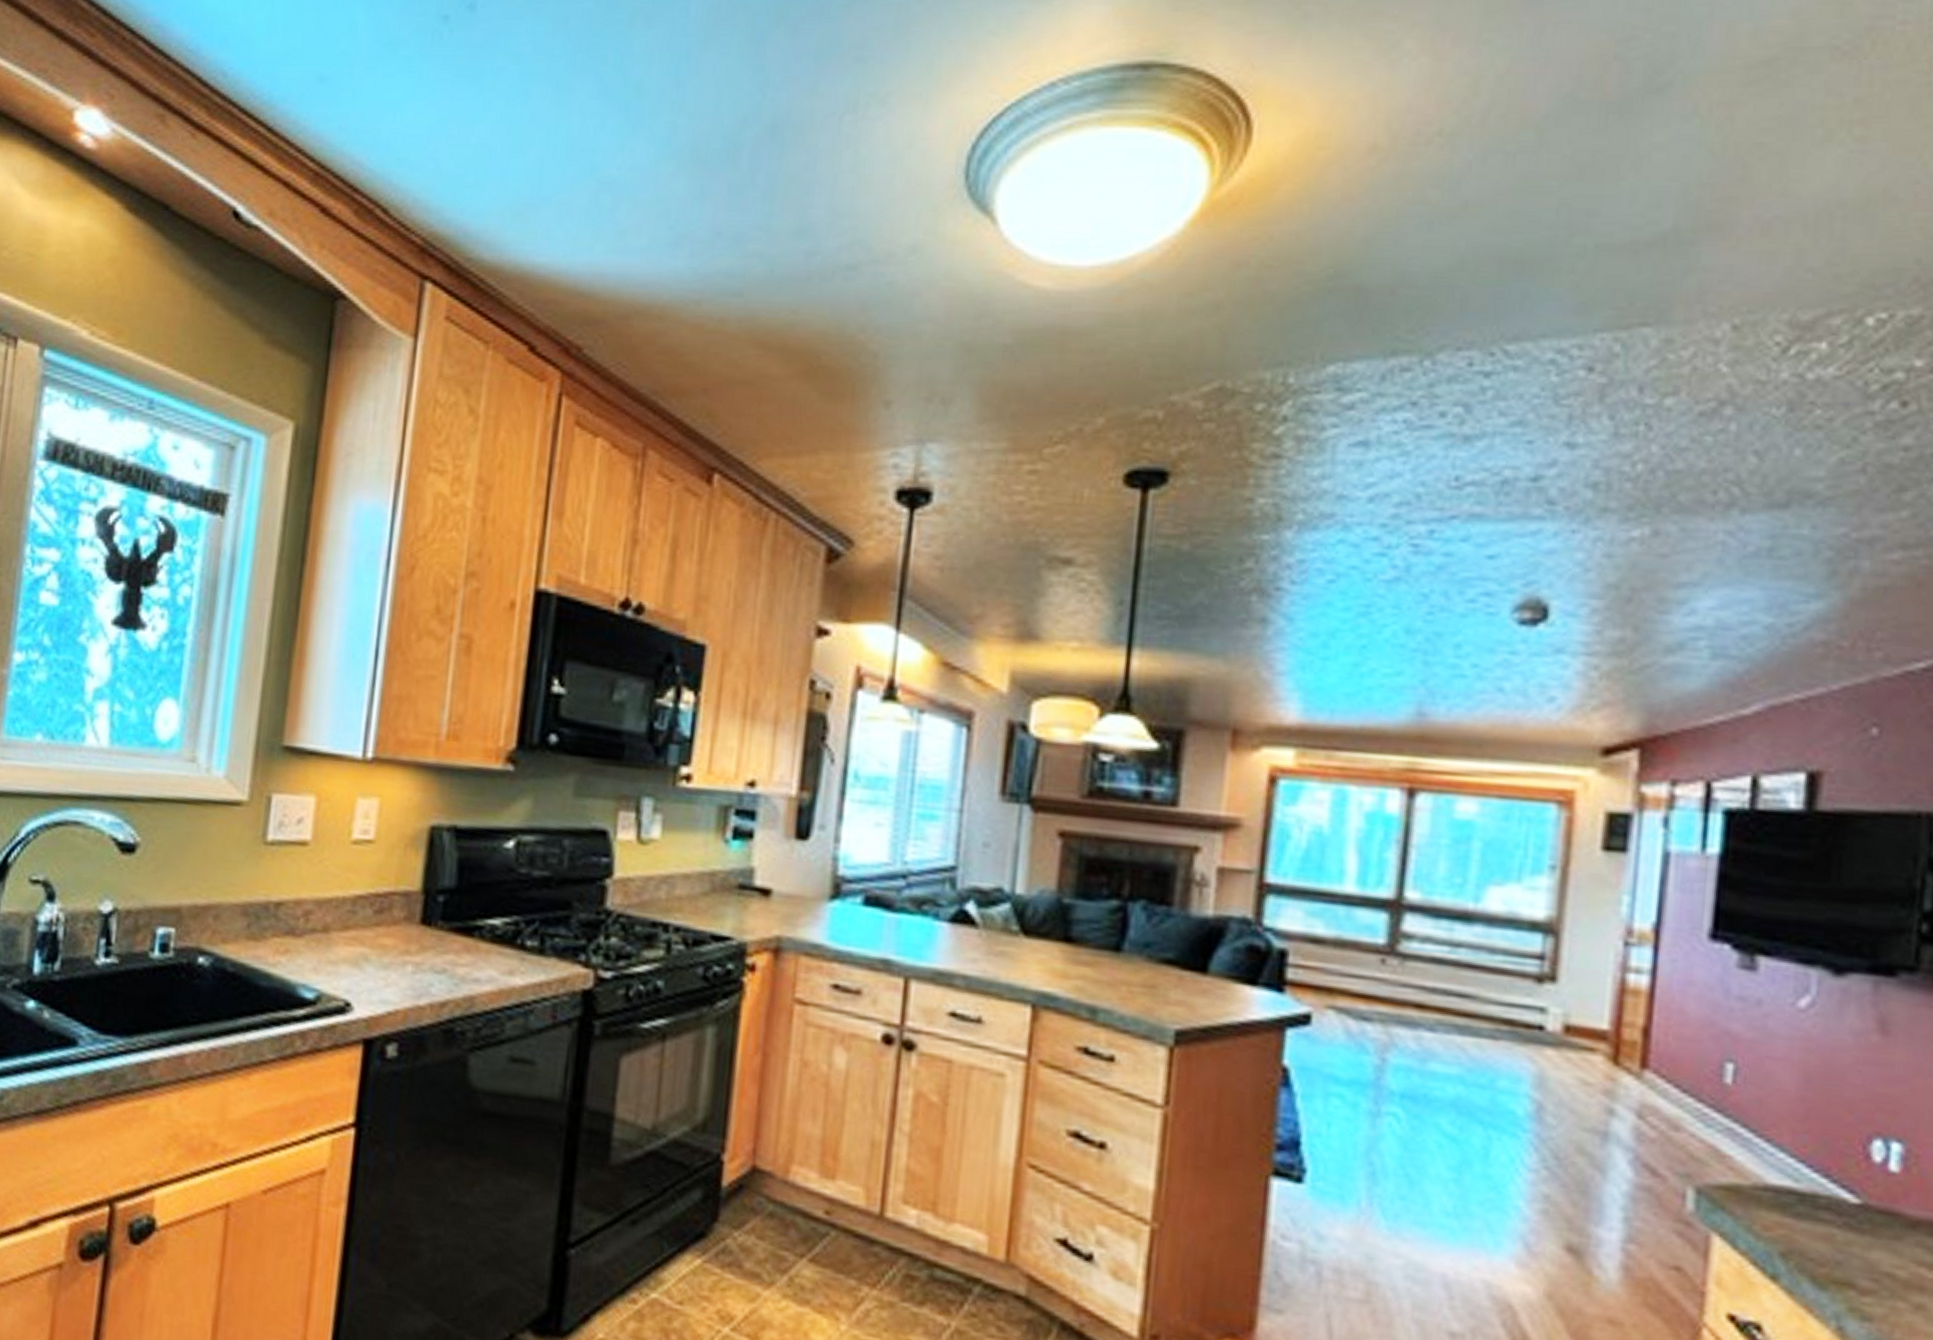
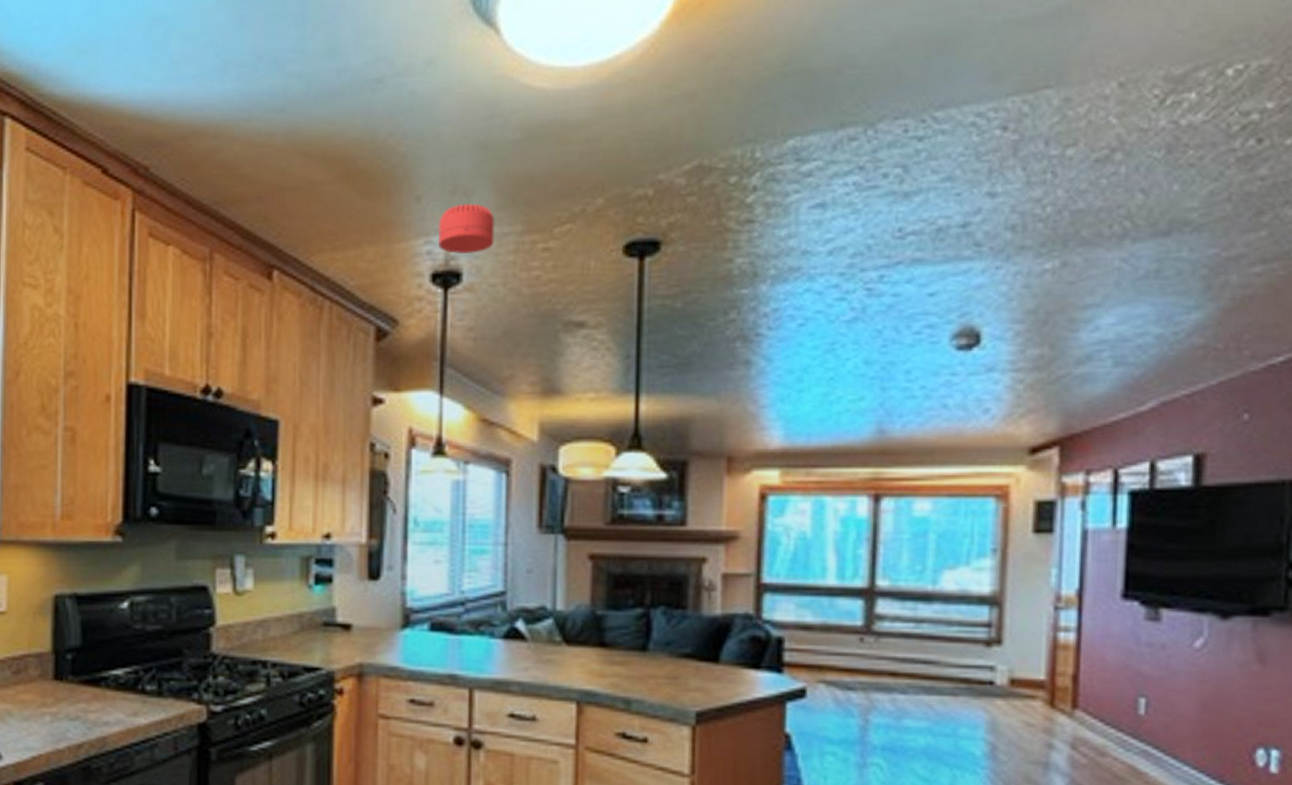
smoke detector: none [907,412,976,471] -> present [437,203,495,254]

